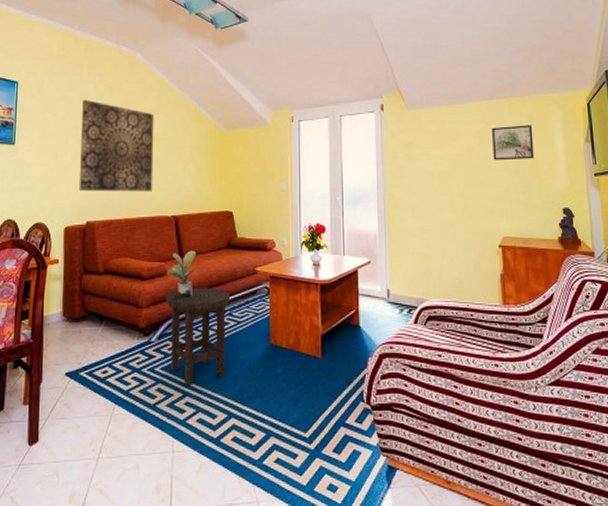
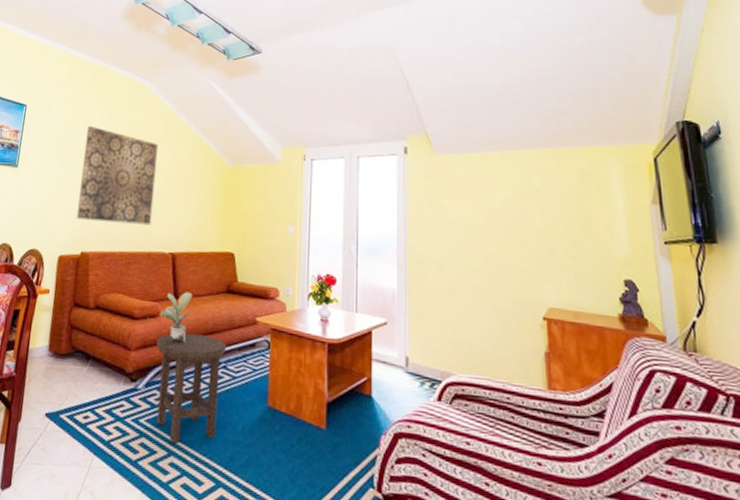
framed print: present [492,125,534,161] -> none [535,179,587,219]

